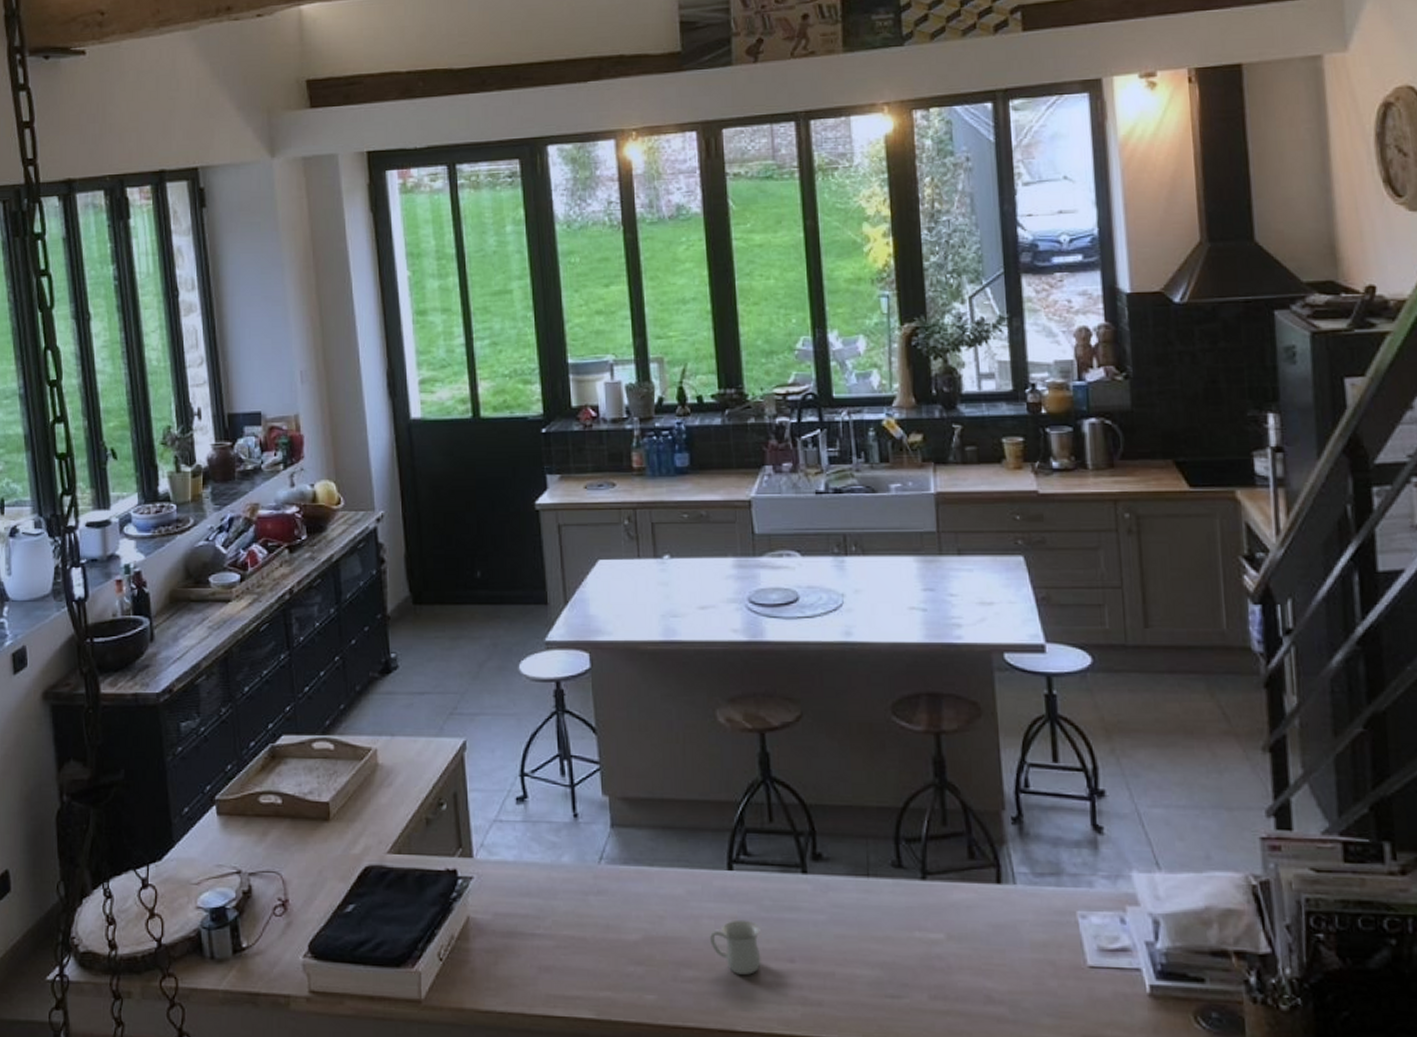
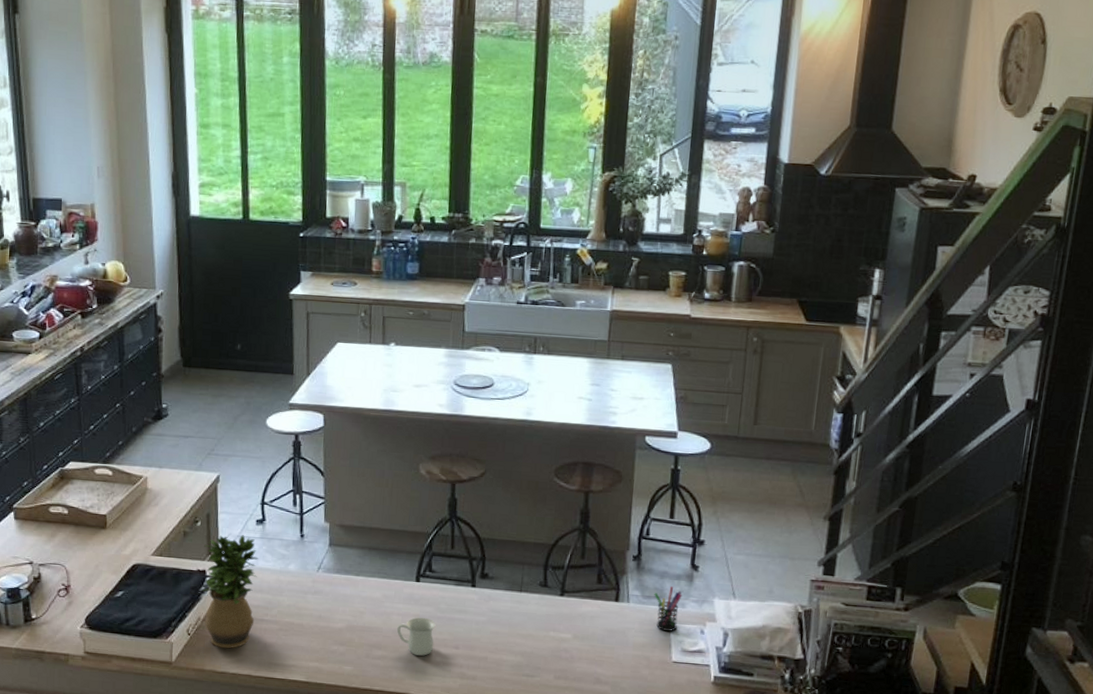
potted plant: none [453,818,524,977] -> present [202,534,259,649]
pen holder: none [1048,858,1087,922] -> present [654,587,682,631]

